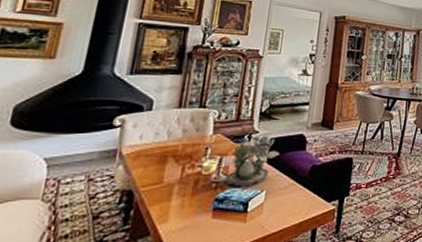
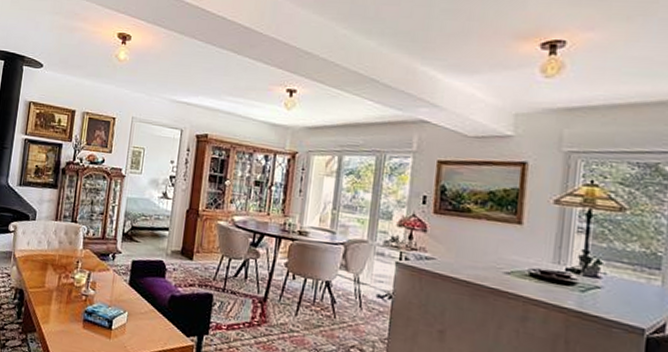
succulent plant: present [226,135,279,187] -> none [93,254,140,306]

